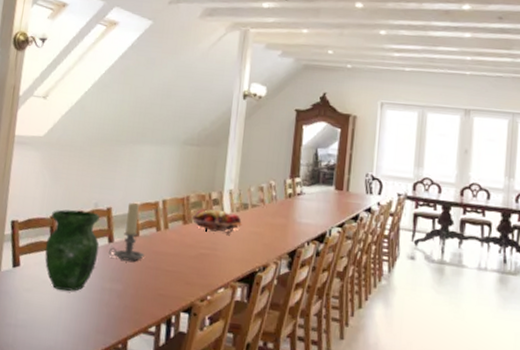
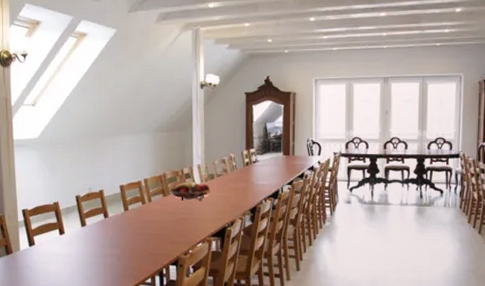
vase: present [45,209,101,292] -> none [53,195,98,260]
candle holder: present [109,202,145,261] -> none [106,183,135,231]

